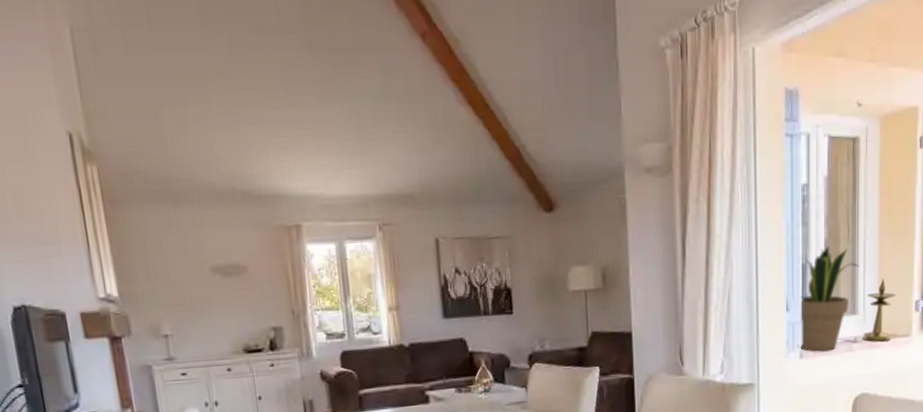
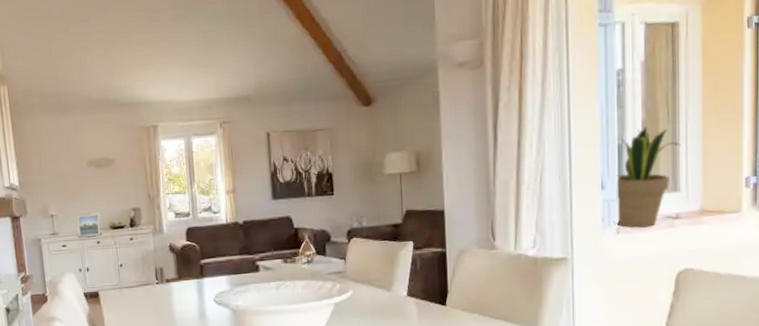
picture frame: none [198,333,233,365] -> present [76,213,101,238]
candlestick: present [862,279,896,342] -> none [685,156,723,218]

